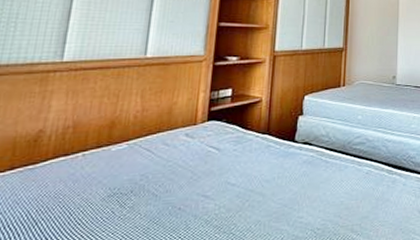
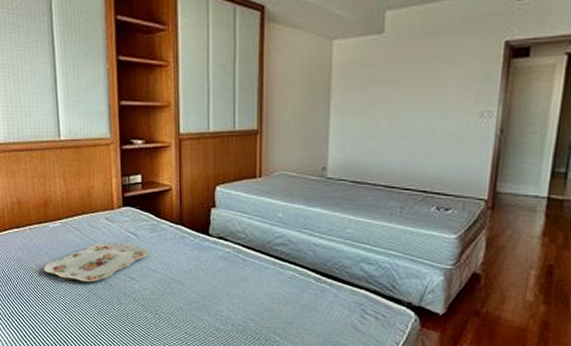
serving tray: none [90,159,231,210] -> present [43,242,149,282]

